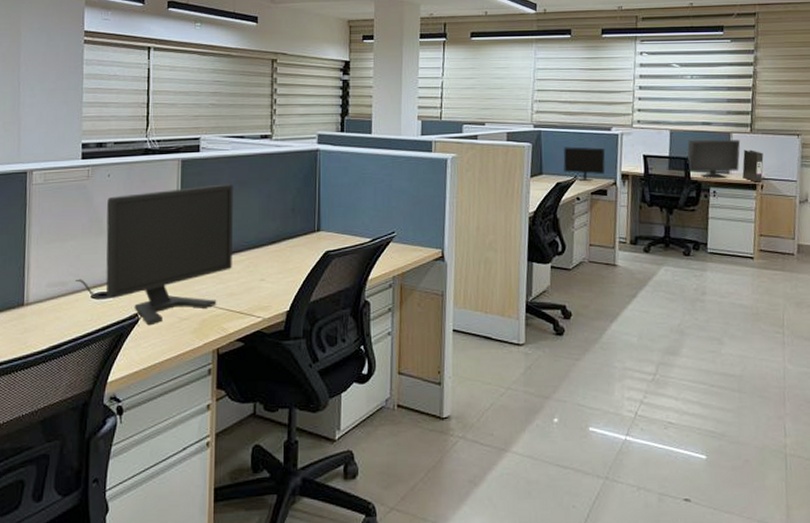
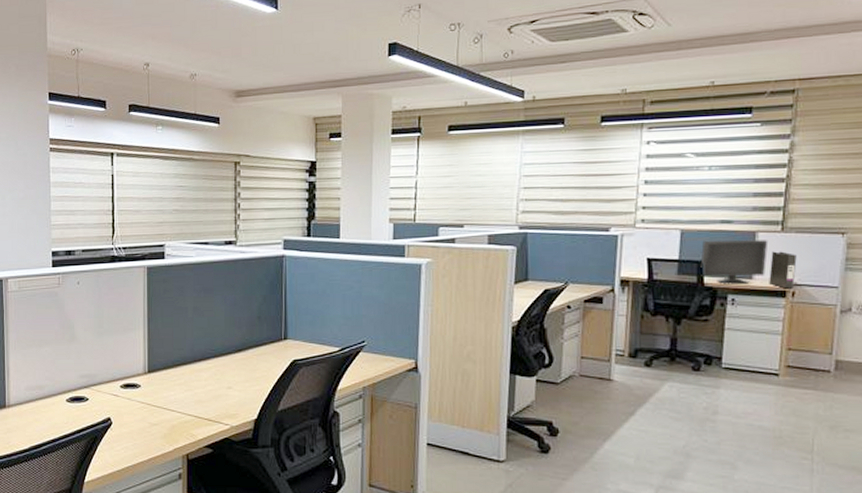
computer monitor: present [75,184,233,326] -> none [51,291,199,430]
monitor: present [563,146,606,182] -> none [552,249,602,289]

